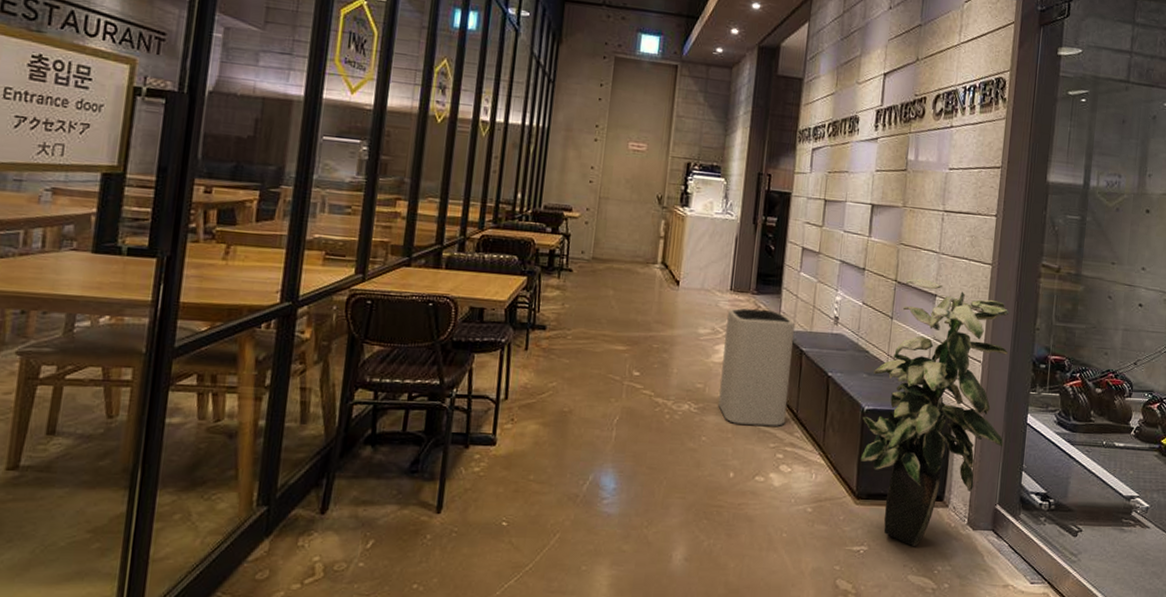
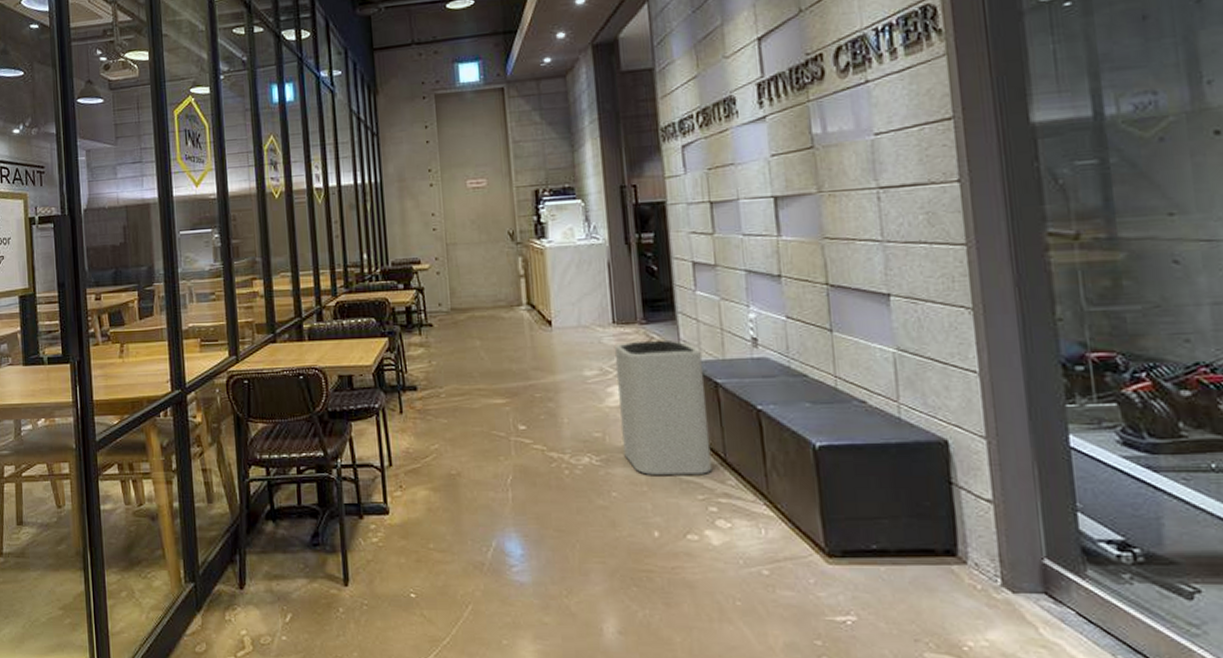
indoor plant: present [860,278,1010,547] -> none [816,276,1037,617]

